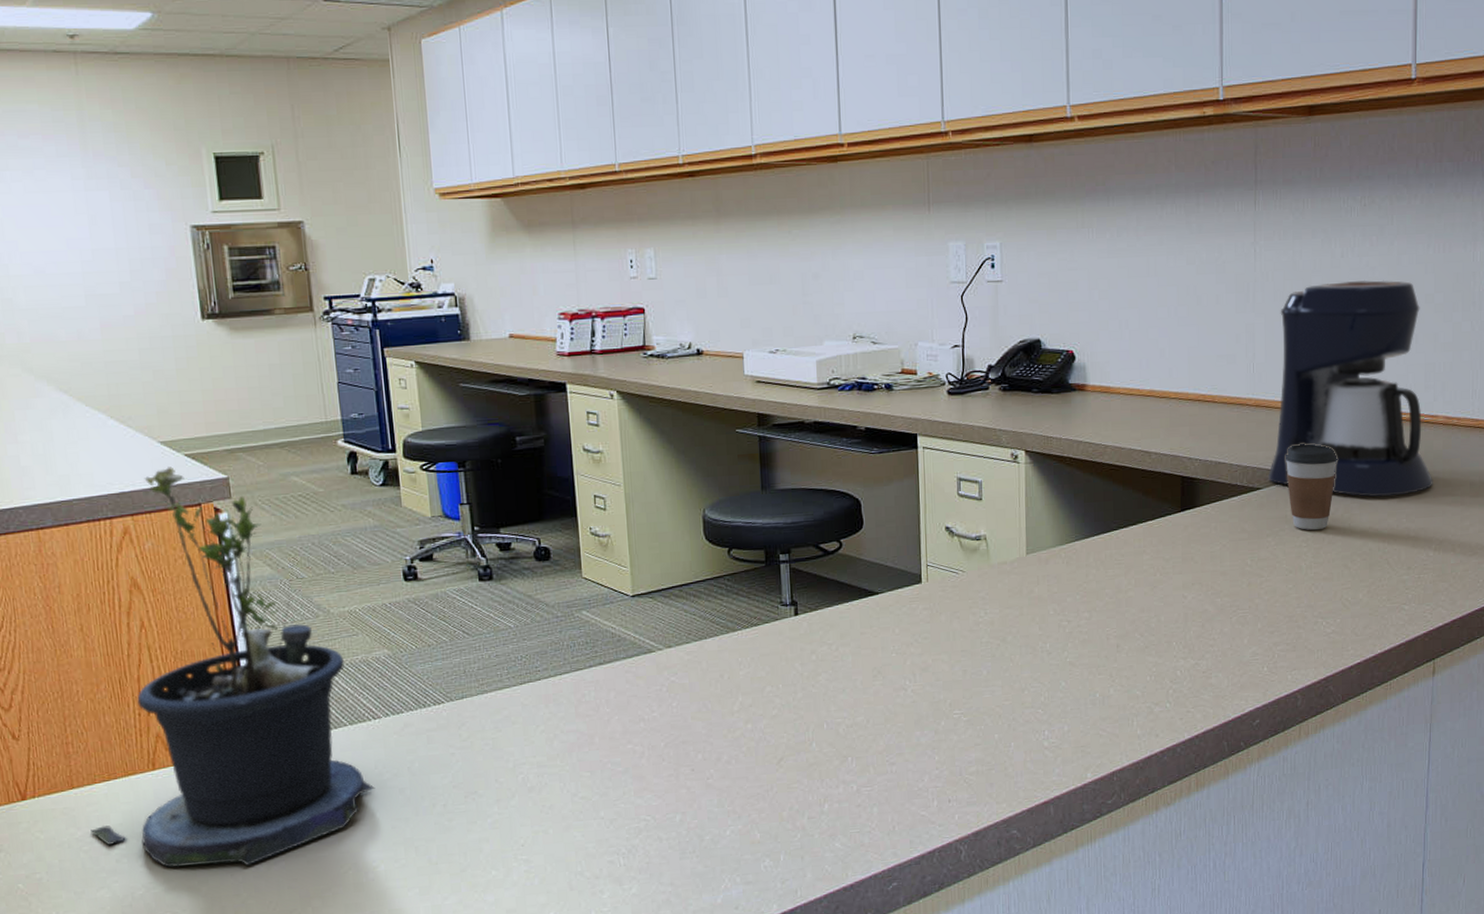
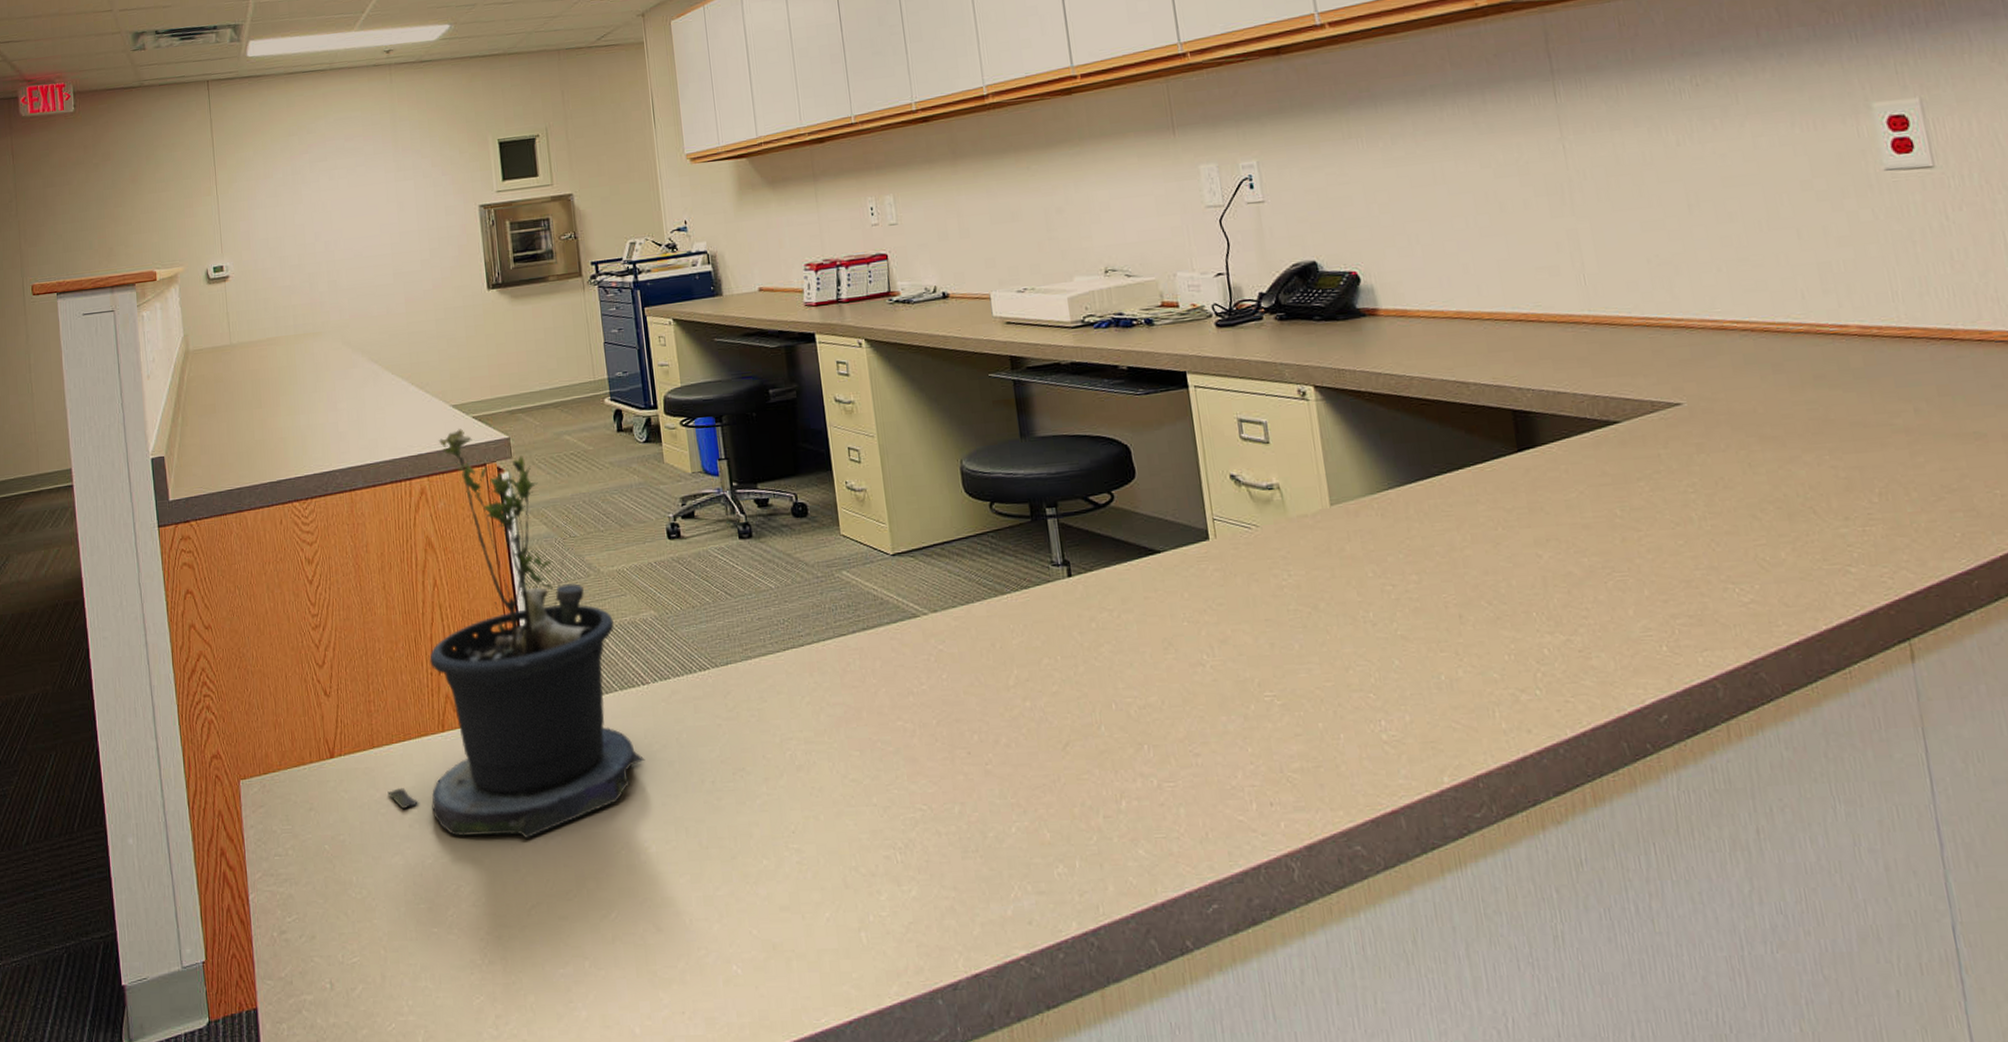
coffee maker: present [1268,279,1433,497] -> none [1607,167,1860,430]
coffee cup: present [1285,444,1337,530] -> none [1645,366,1720,472]

